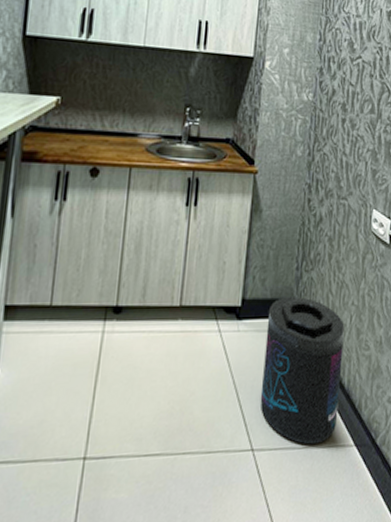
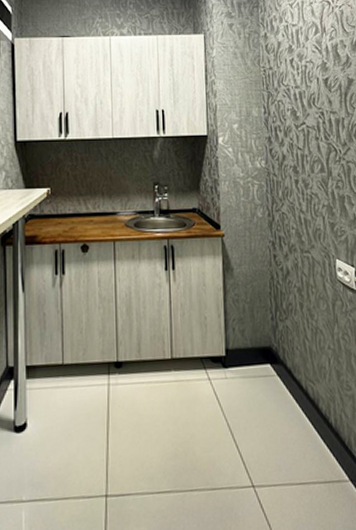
supplement container: present [260,297,345,445] -> none [251,344,330,481]

